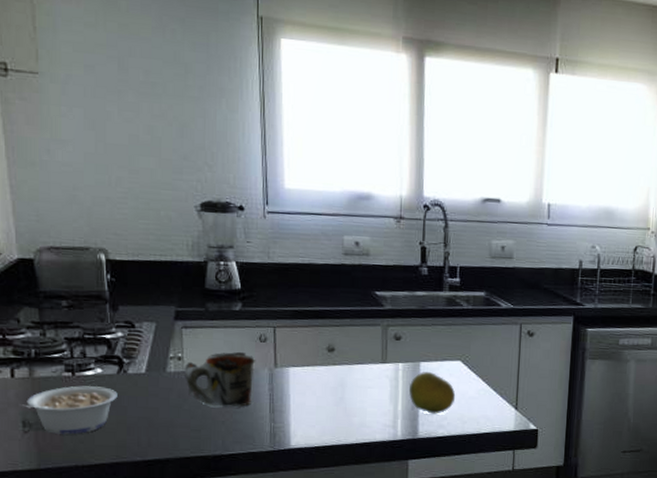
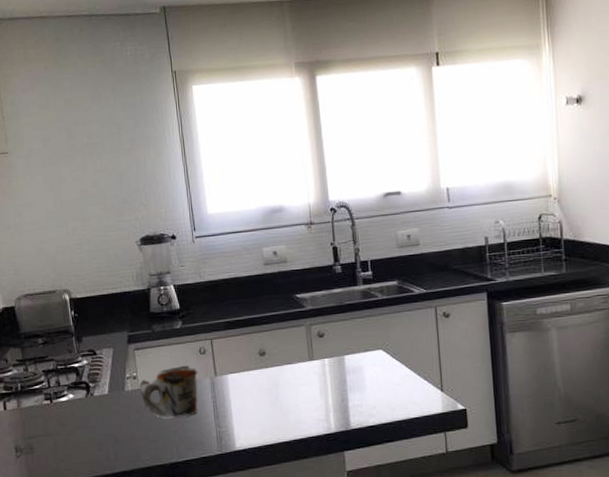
legume: present [18,386,118,435] -> none [11,410,87,456]
fruit: present [409,372,456,414] -> none [337,364,382,405]

